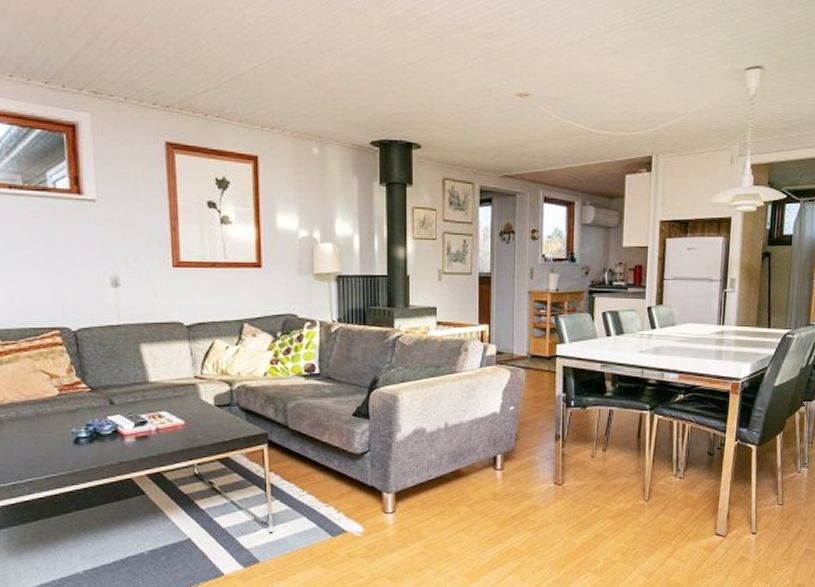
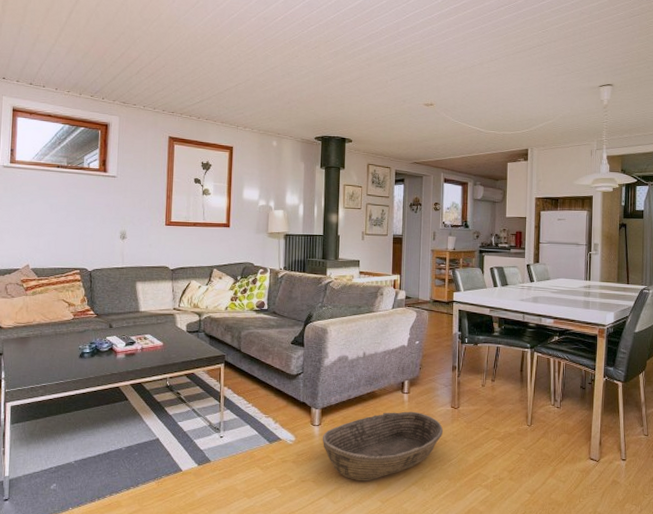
basket: none [397,491,545,574] -> present [322,411,444,481]

